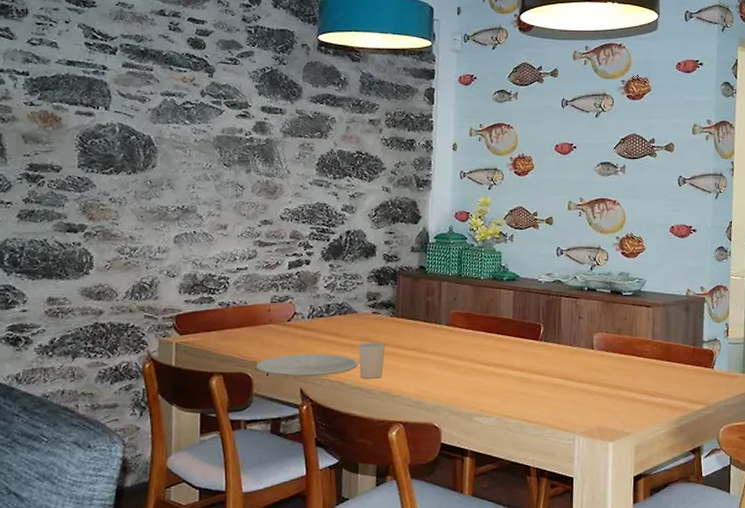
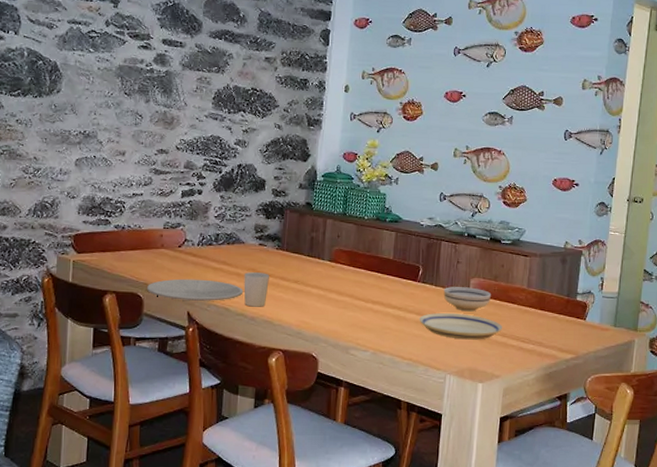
plate: none [543,371,630,398] -> present [419,313,503,340]
bowl: none [567,343,616,368] -> present [443,287,492,312]

